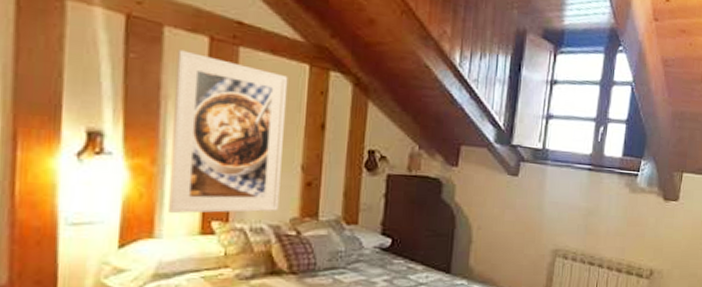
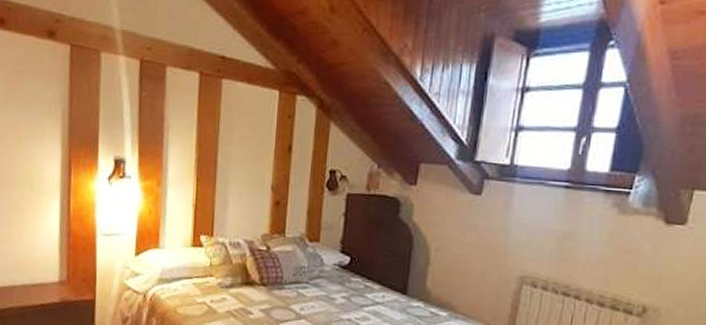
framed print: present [169,50,288,213] -> none [169,86,261,228]

